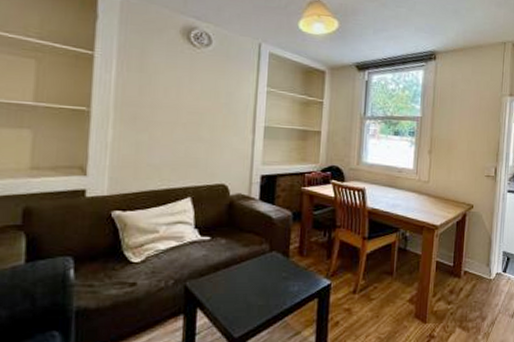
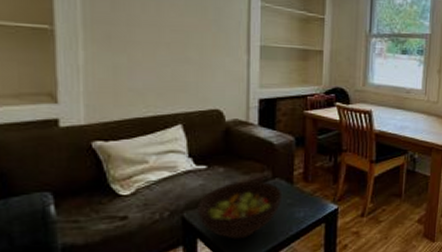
fruit bowl: none [199,253,279,310] -> present [197,181,283,240]

